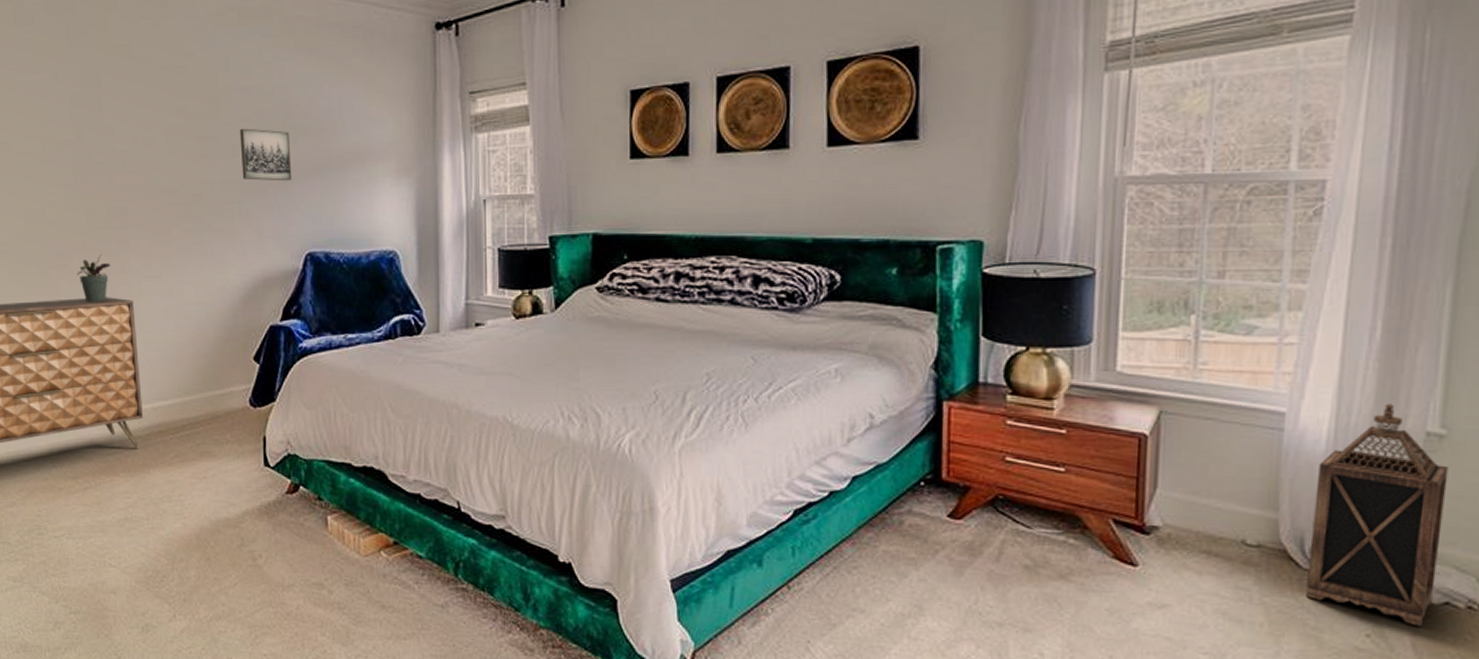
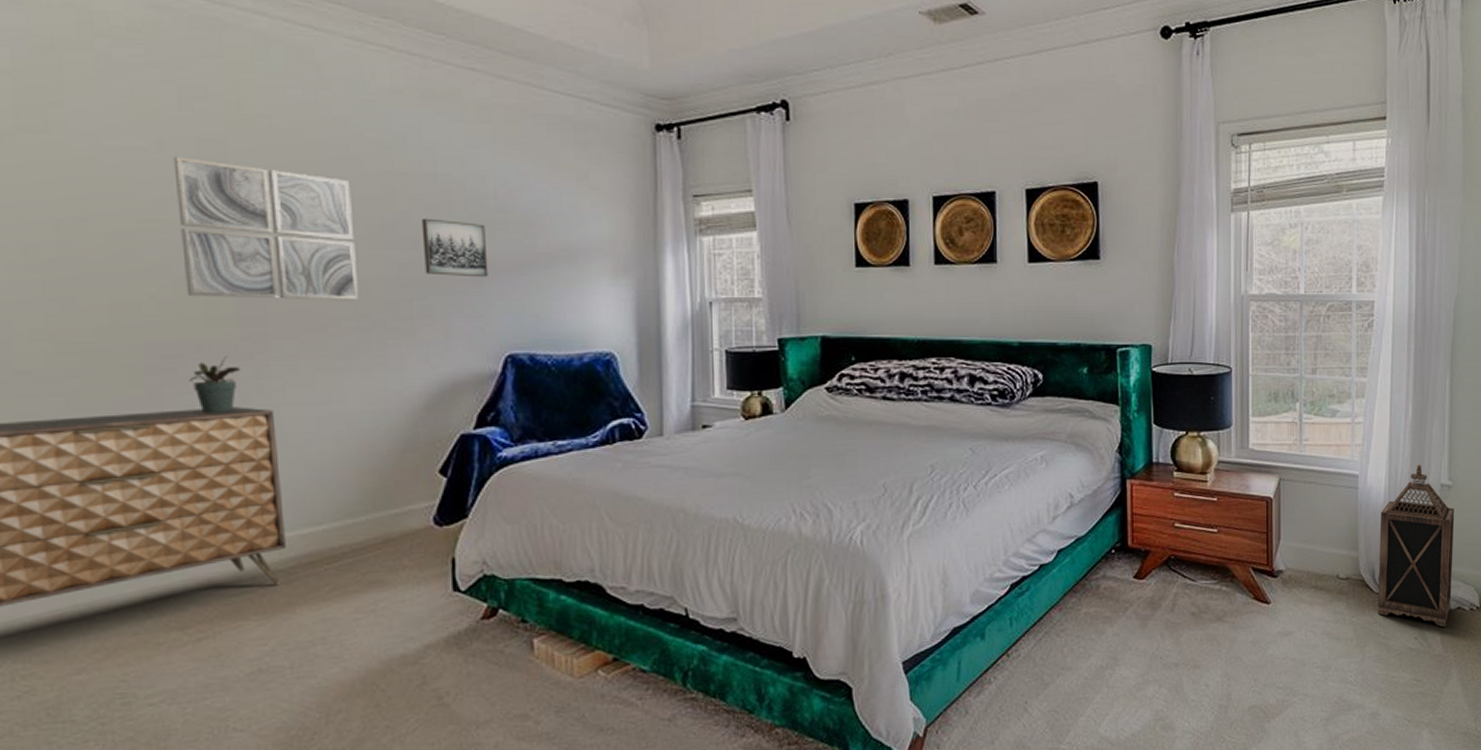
wall art: none [64,86,193,205] -> present [173,157,359,301]

